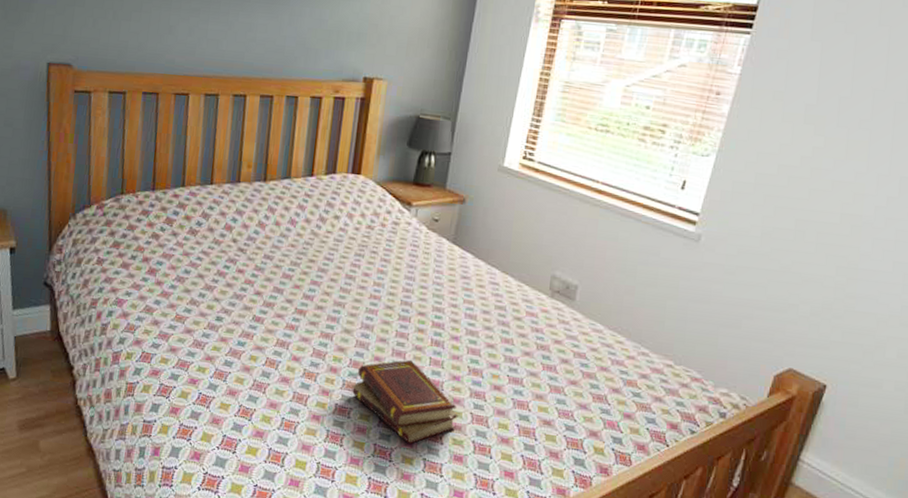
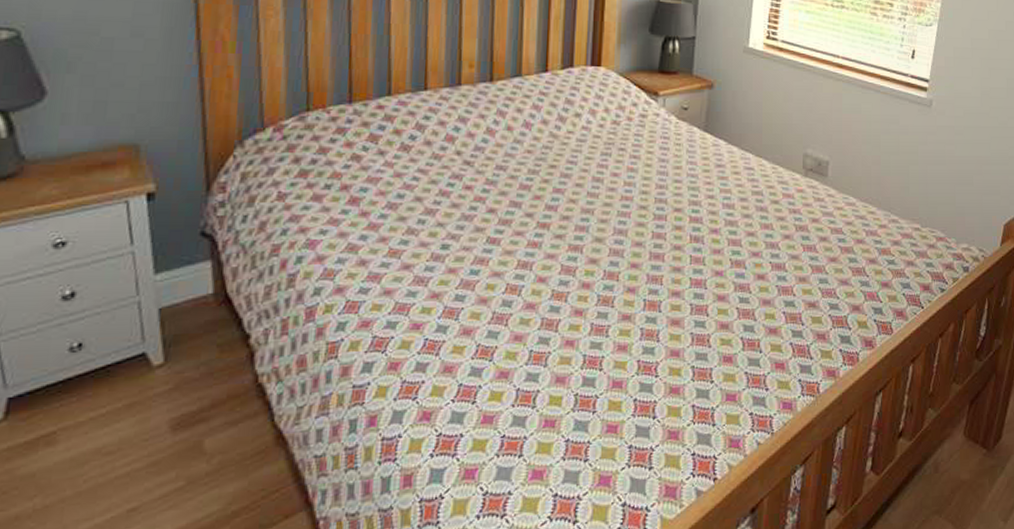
book set: present [352,359,458,445] -> none [608,261,724,354]

